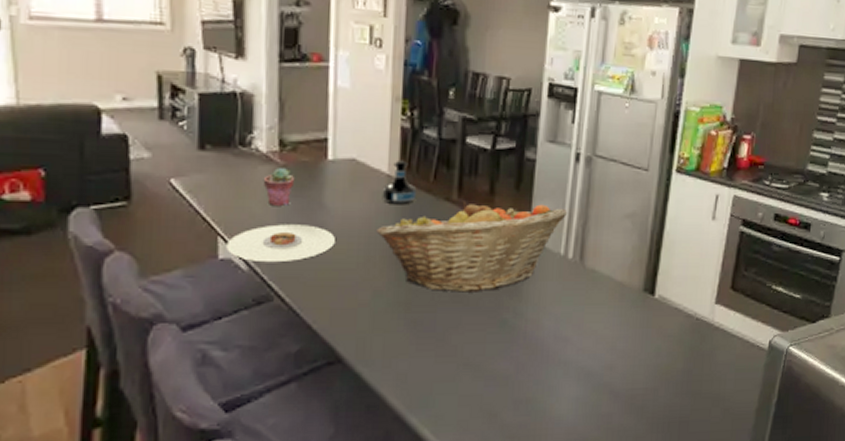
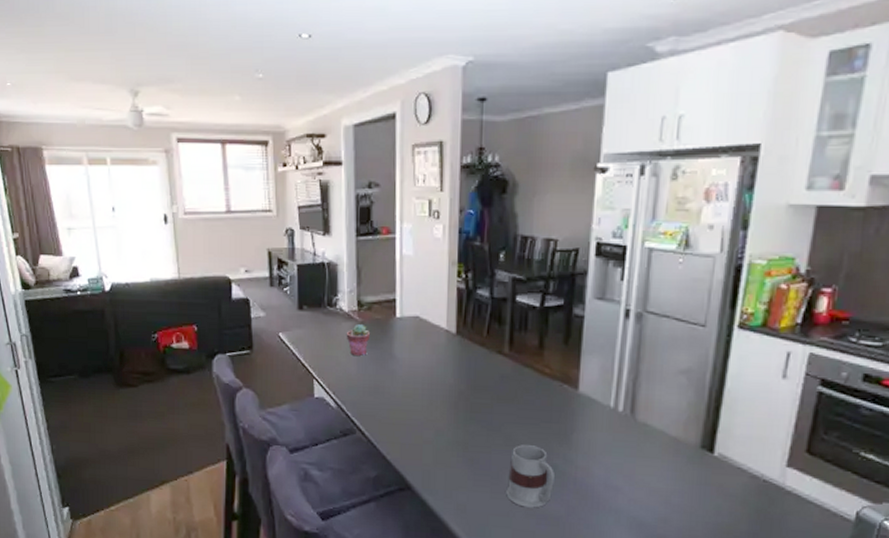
plate: present [226,224,335,263] -> none [320,371,403,402]
fruit basket: present [376,200,568,293] -> none [438,354,618,438]
tequila bottle: present [382,159,417,205] -> none [441,317,472,357]
mug: none [452,300,504,369] -> present [506,445,554,508]

